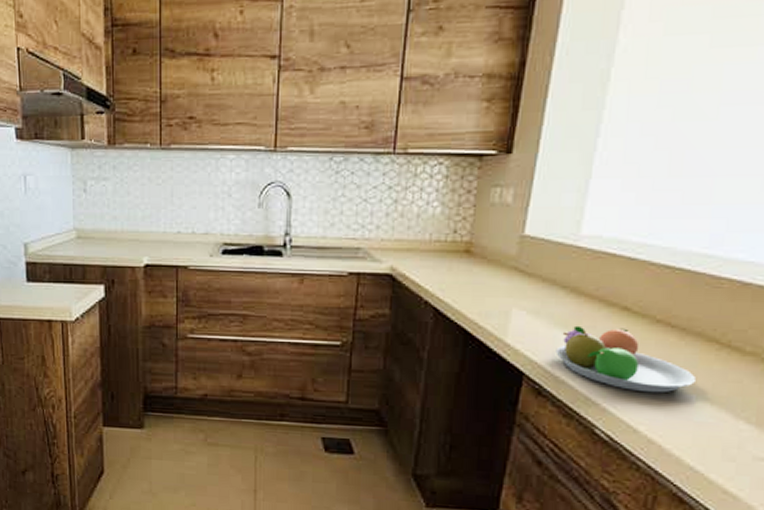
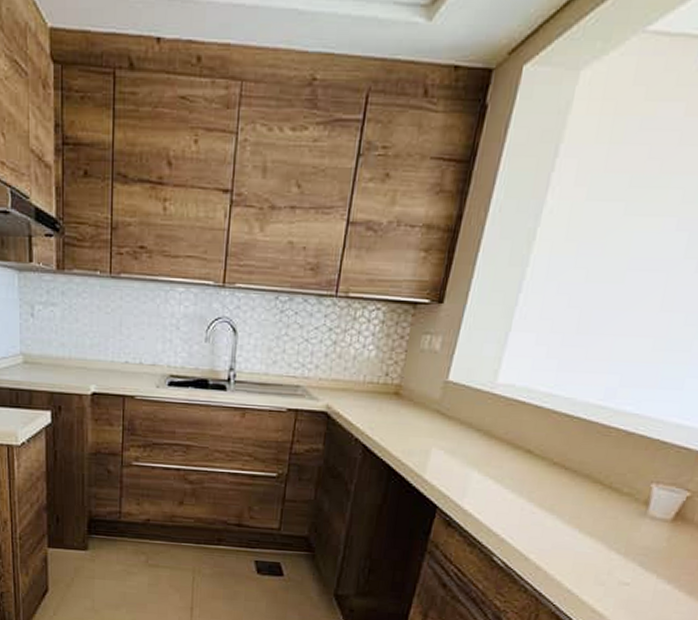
fruit bowl: present [555,325,695,393] -> none [466,465,580,527]

